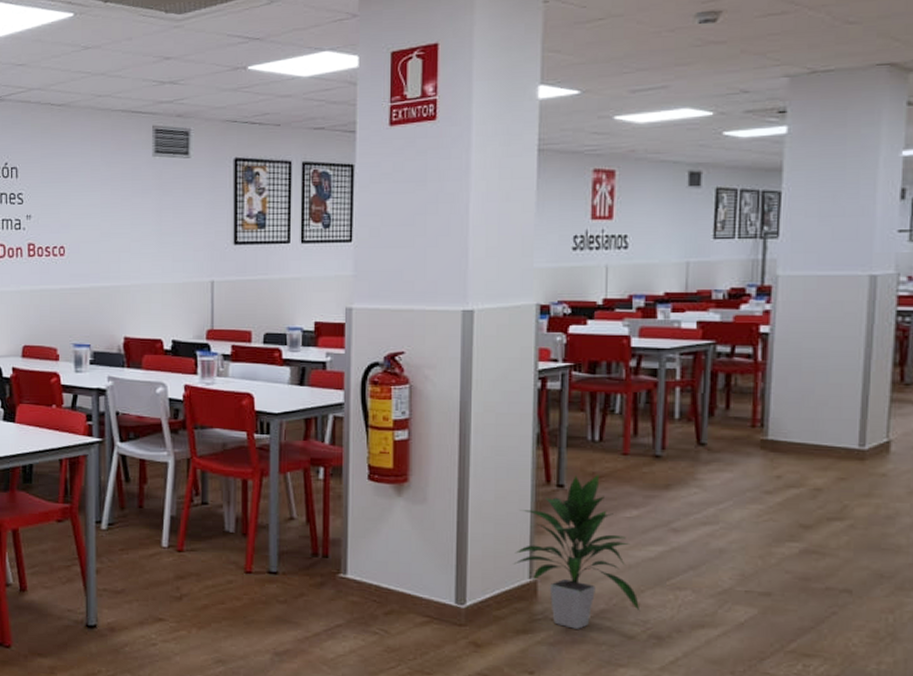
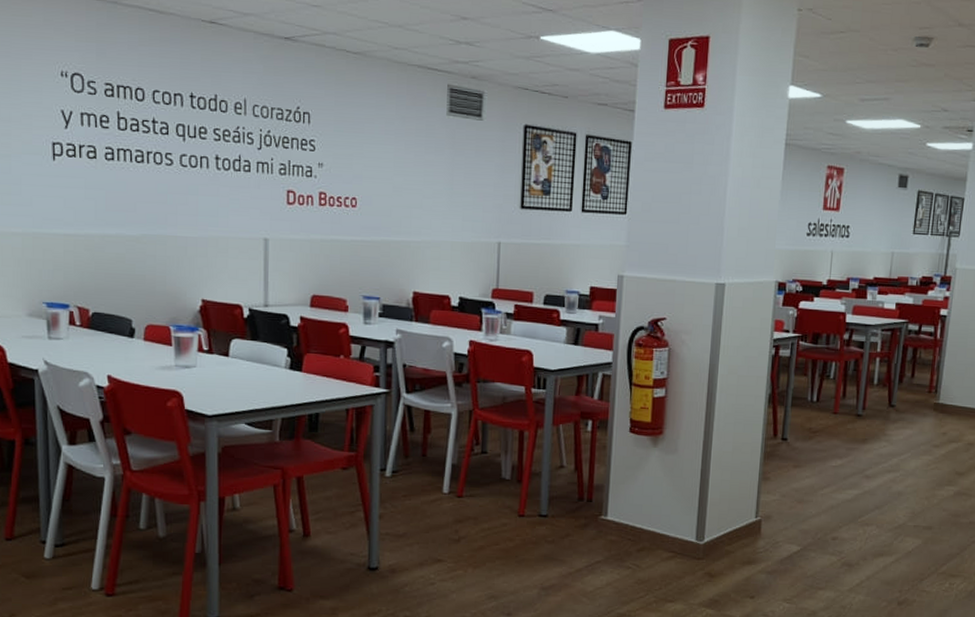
indoor plant: present [513,475,641,629] -> none [743,430,838,560]

